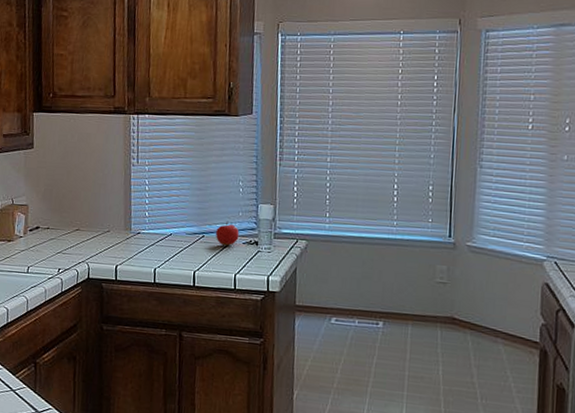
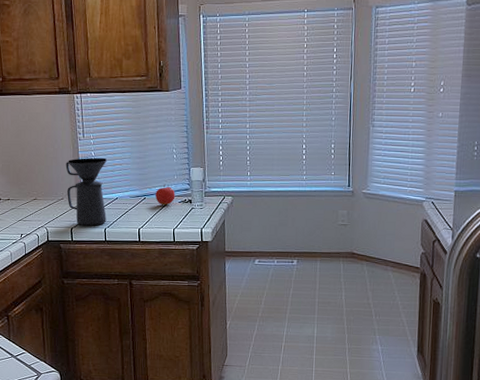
coffee maker: none [114,186,162,265] -> present [66,157,107,226]

